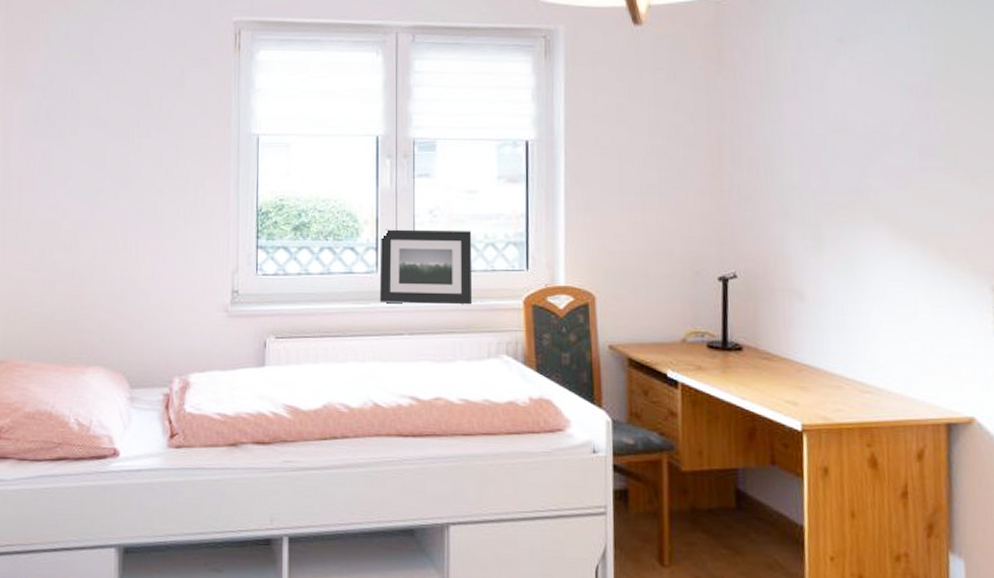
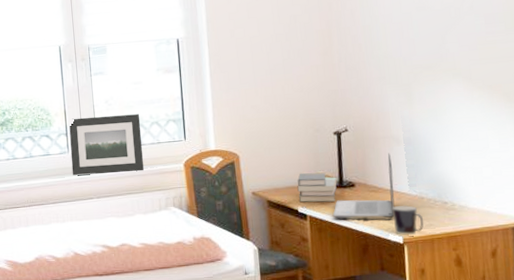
books: none [668,326,720,367] -> present [297,172,337,202]
laptop computer: none [711,311,793,399] -> present [332,153,395,221]
mug: none [789,380,830,422] -> present [392,205,424,236]

